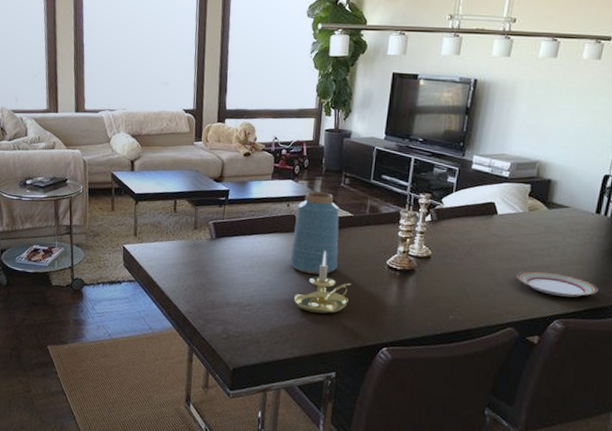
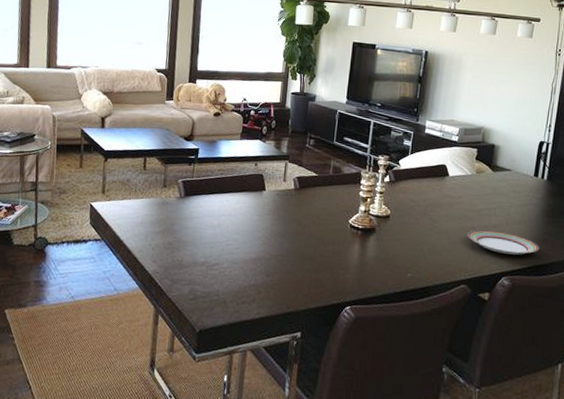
vase: present [290,191,339,274] -> none [257,151,305,233]
candle holder: present [293,251,352,314] -> none [260,210,317,273]

